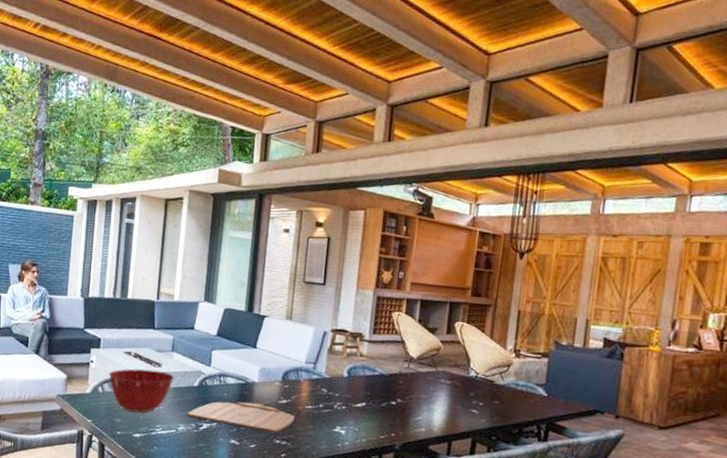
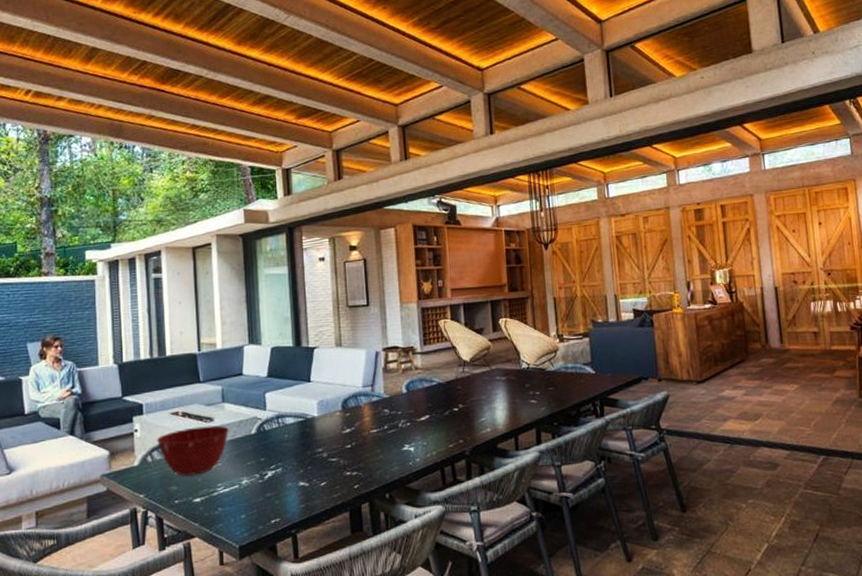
cutting board: present [187,401,296,434] -> none [249,436,363,469]

